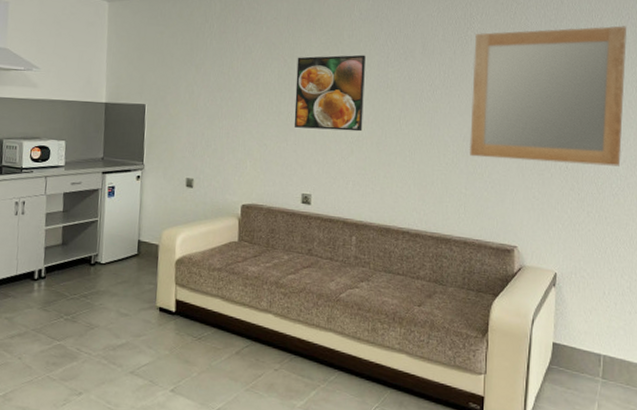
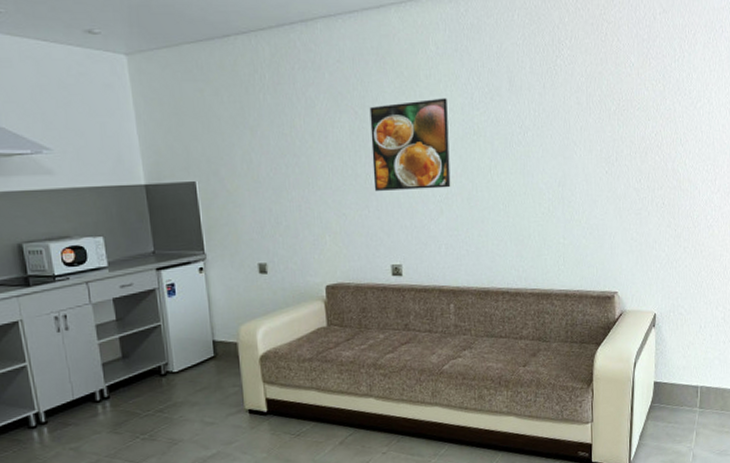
home mirror: present [469,26,626,167] -> none [564,41,720,203]

